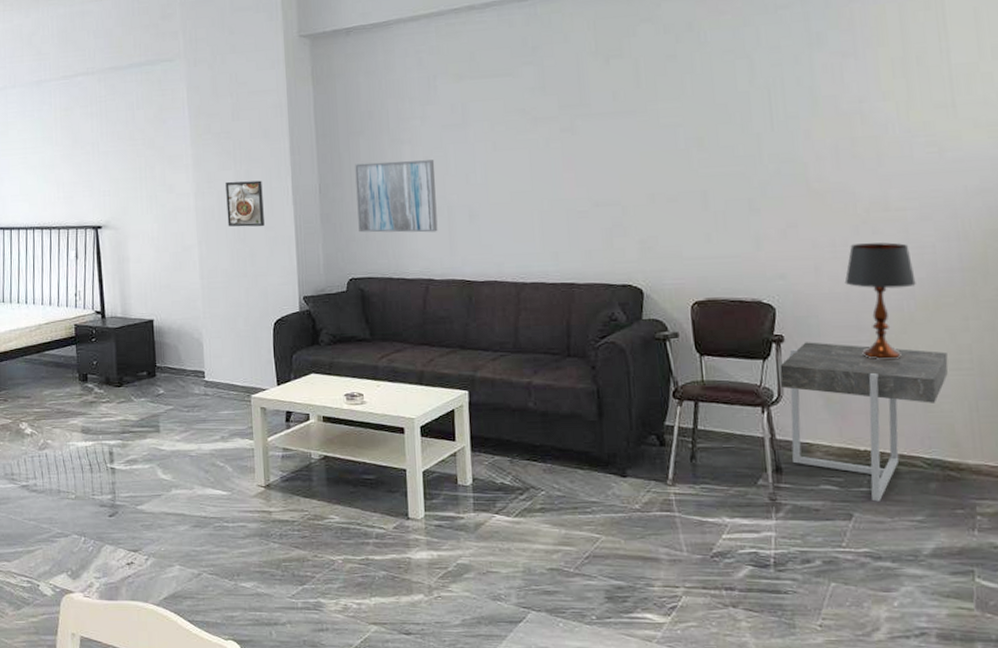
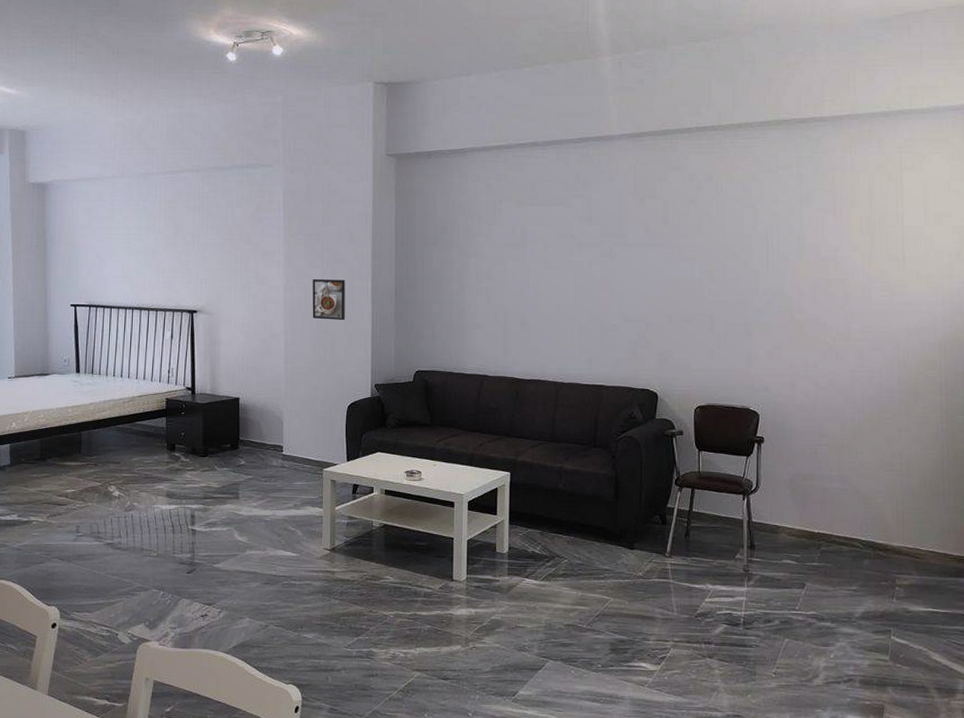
wall art: present [355,160,438,233] -> none [427,271,495,335]
side table: present [779,342,949,502] -> none [758,443,884,574]
table lamp: present [844,242,916,360] -> none [813,366,866,461]

